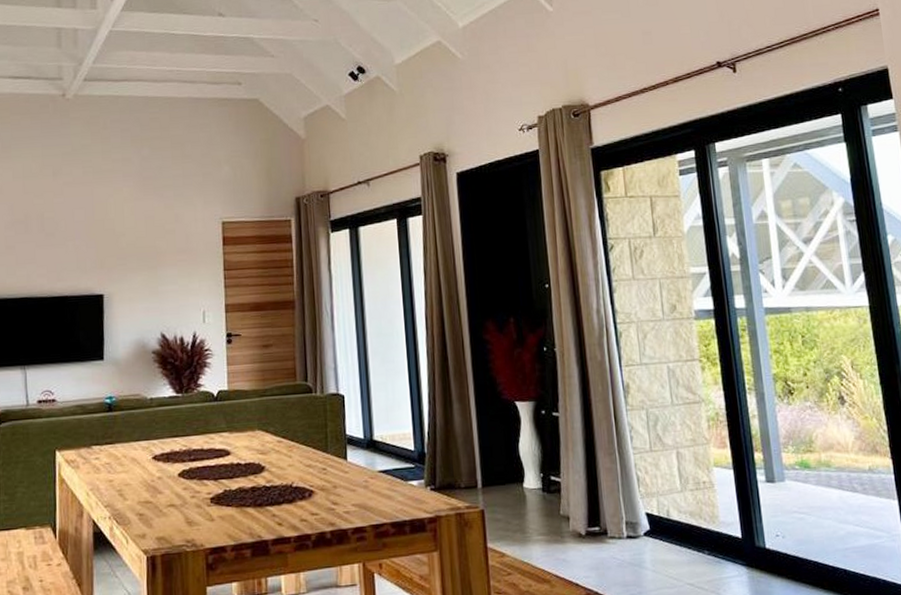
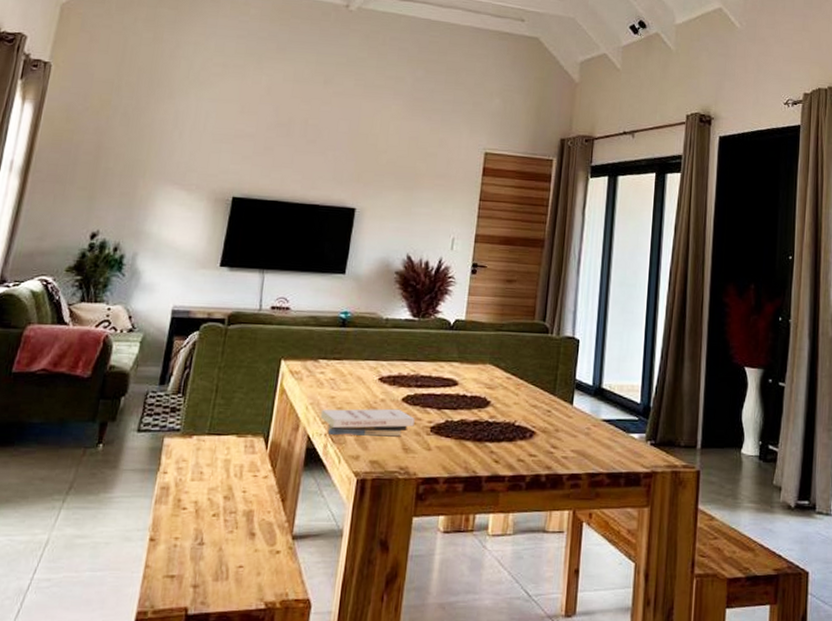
books: none [101,484,194,517] -> present [320,408,415,437]

